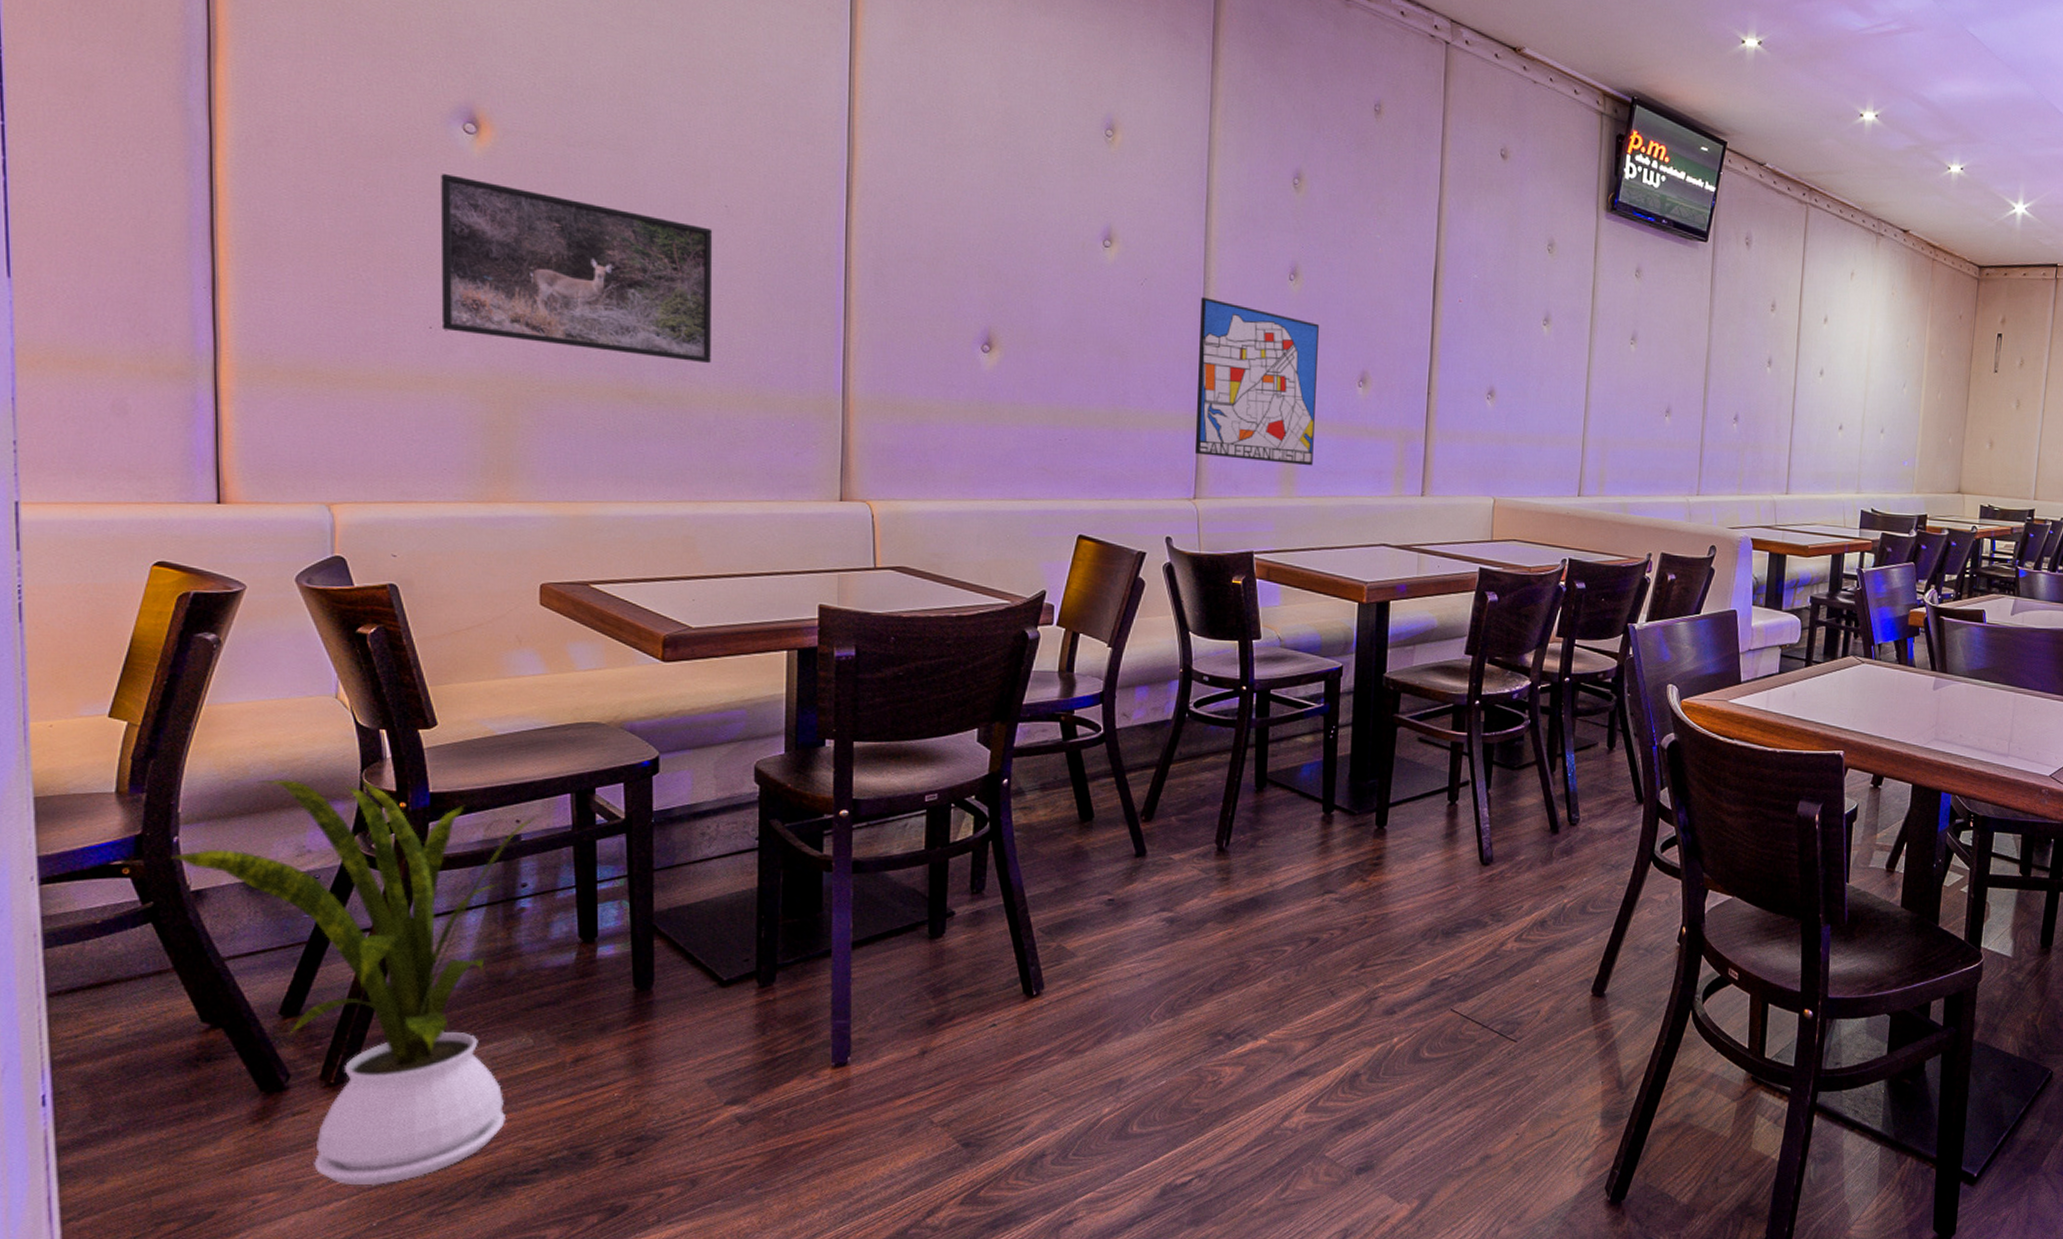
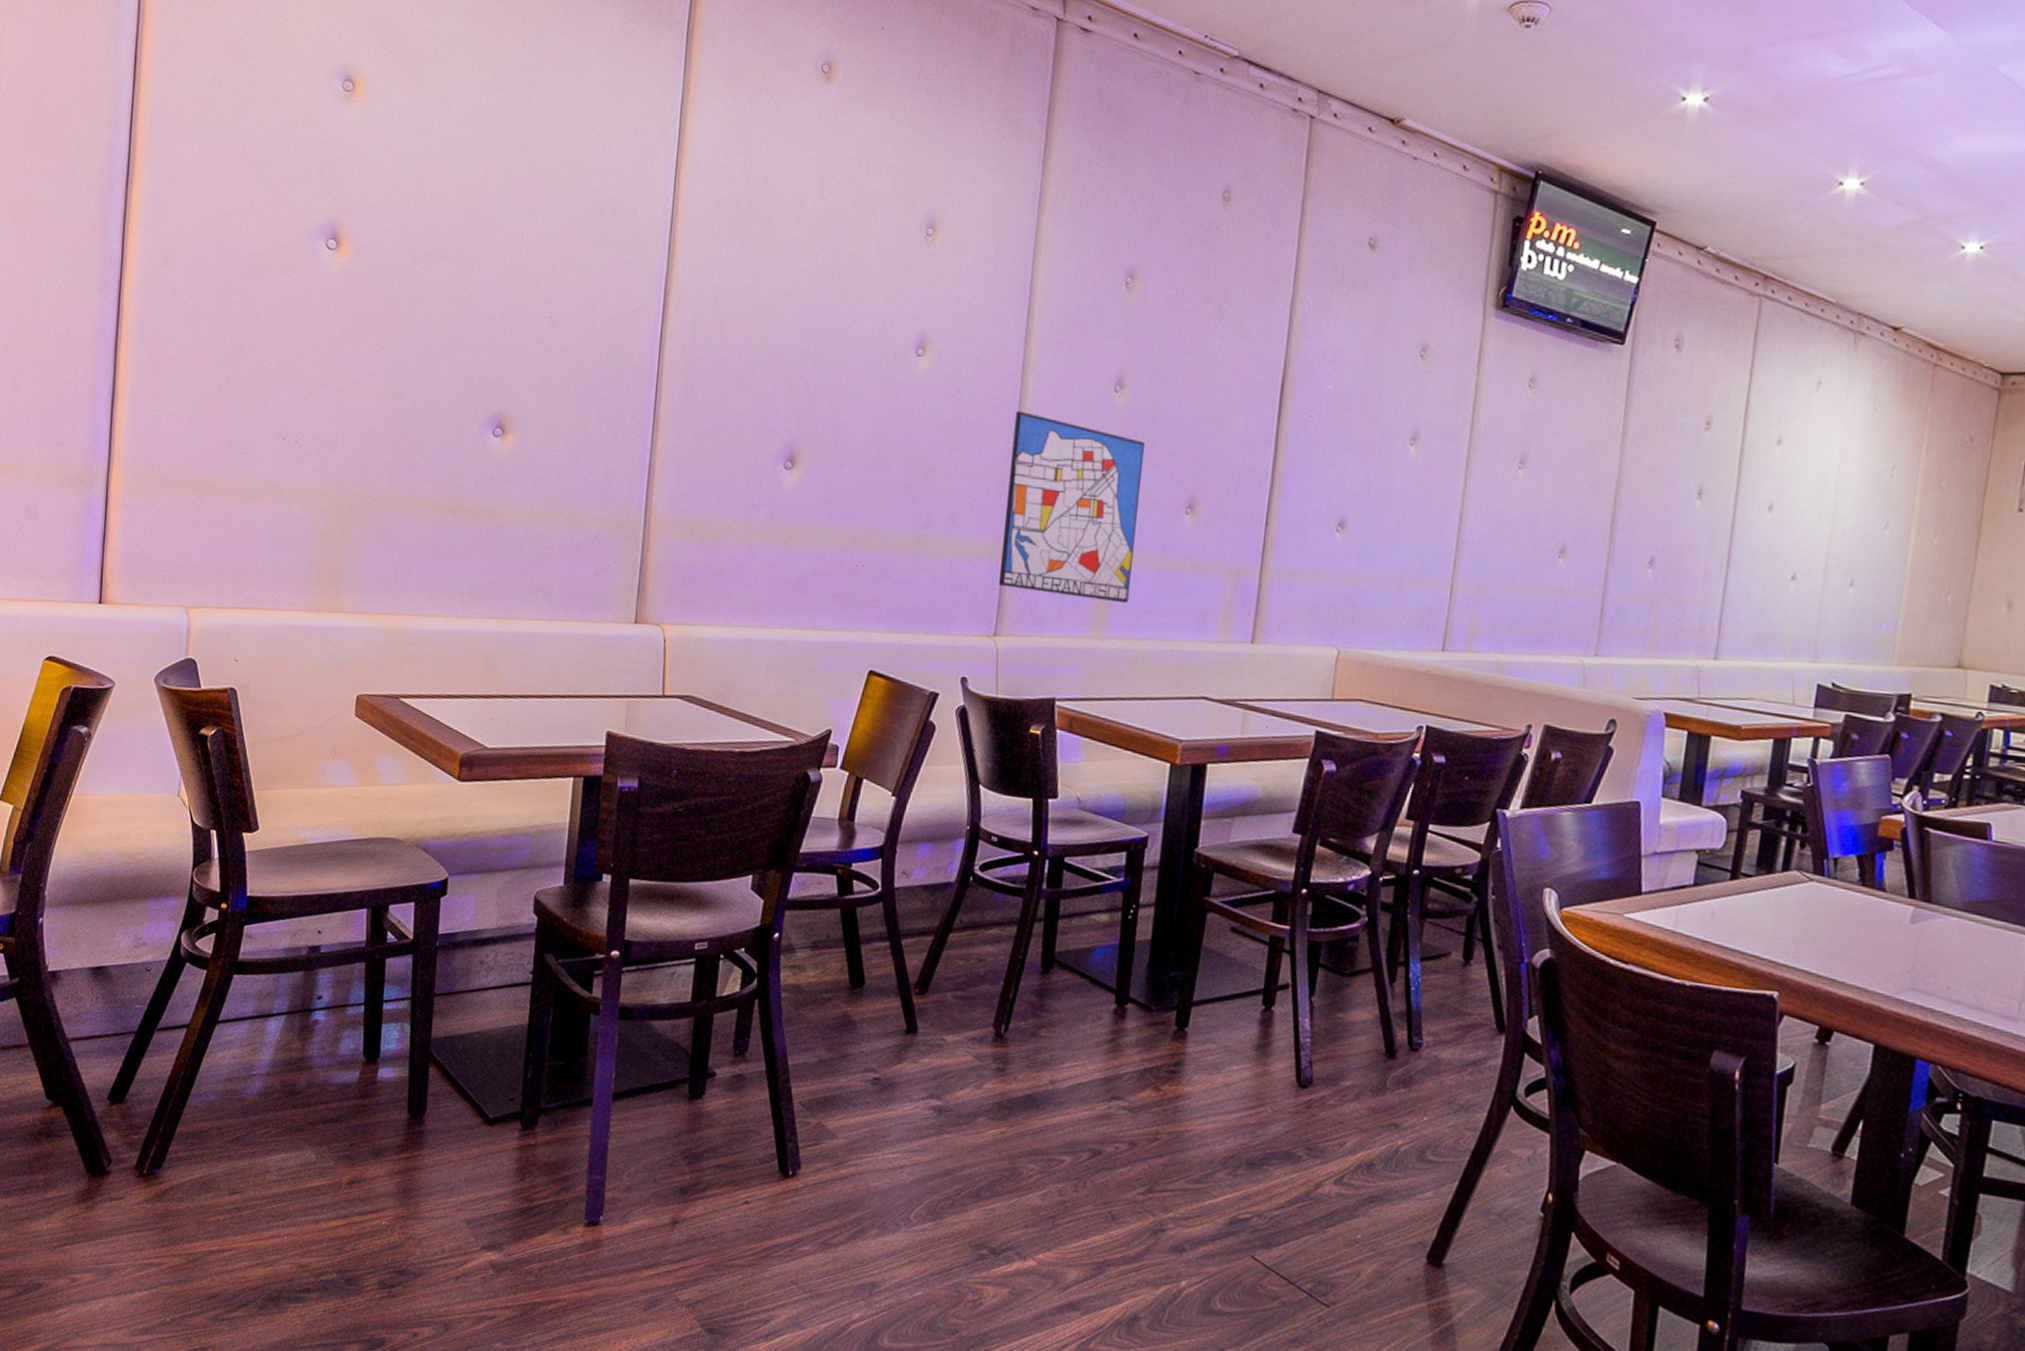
house plant: present [171,779,543,1186] -> none [36,871,342,1282]
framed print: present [440,173,713,364] -> none [293,288,536,478]

